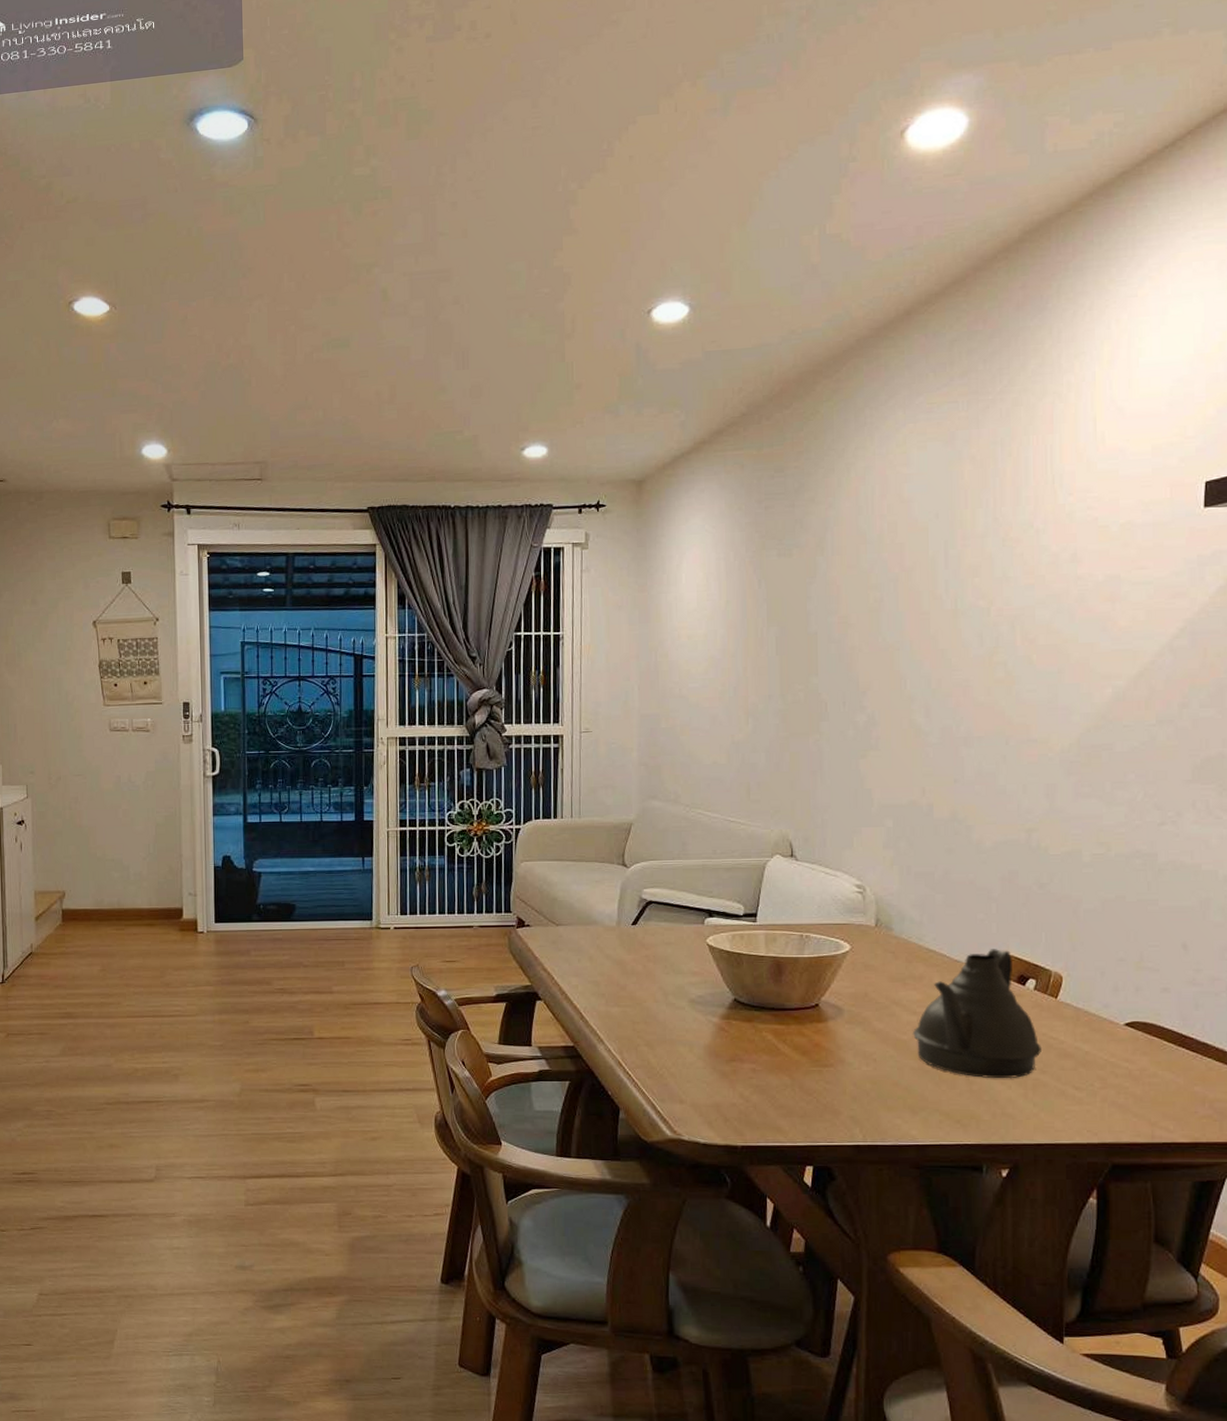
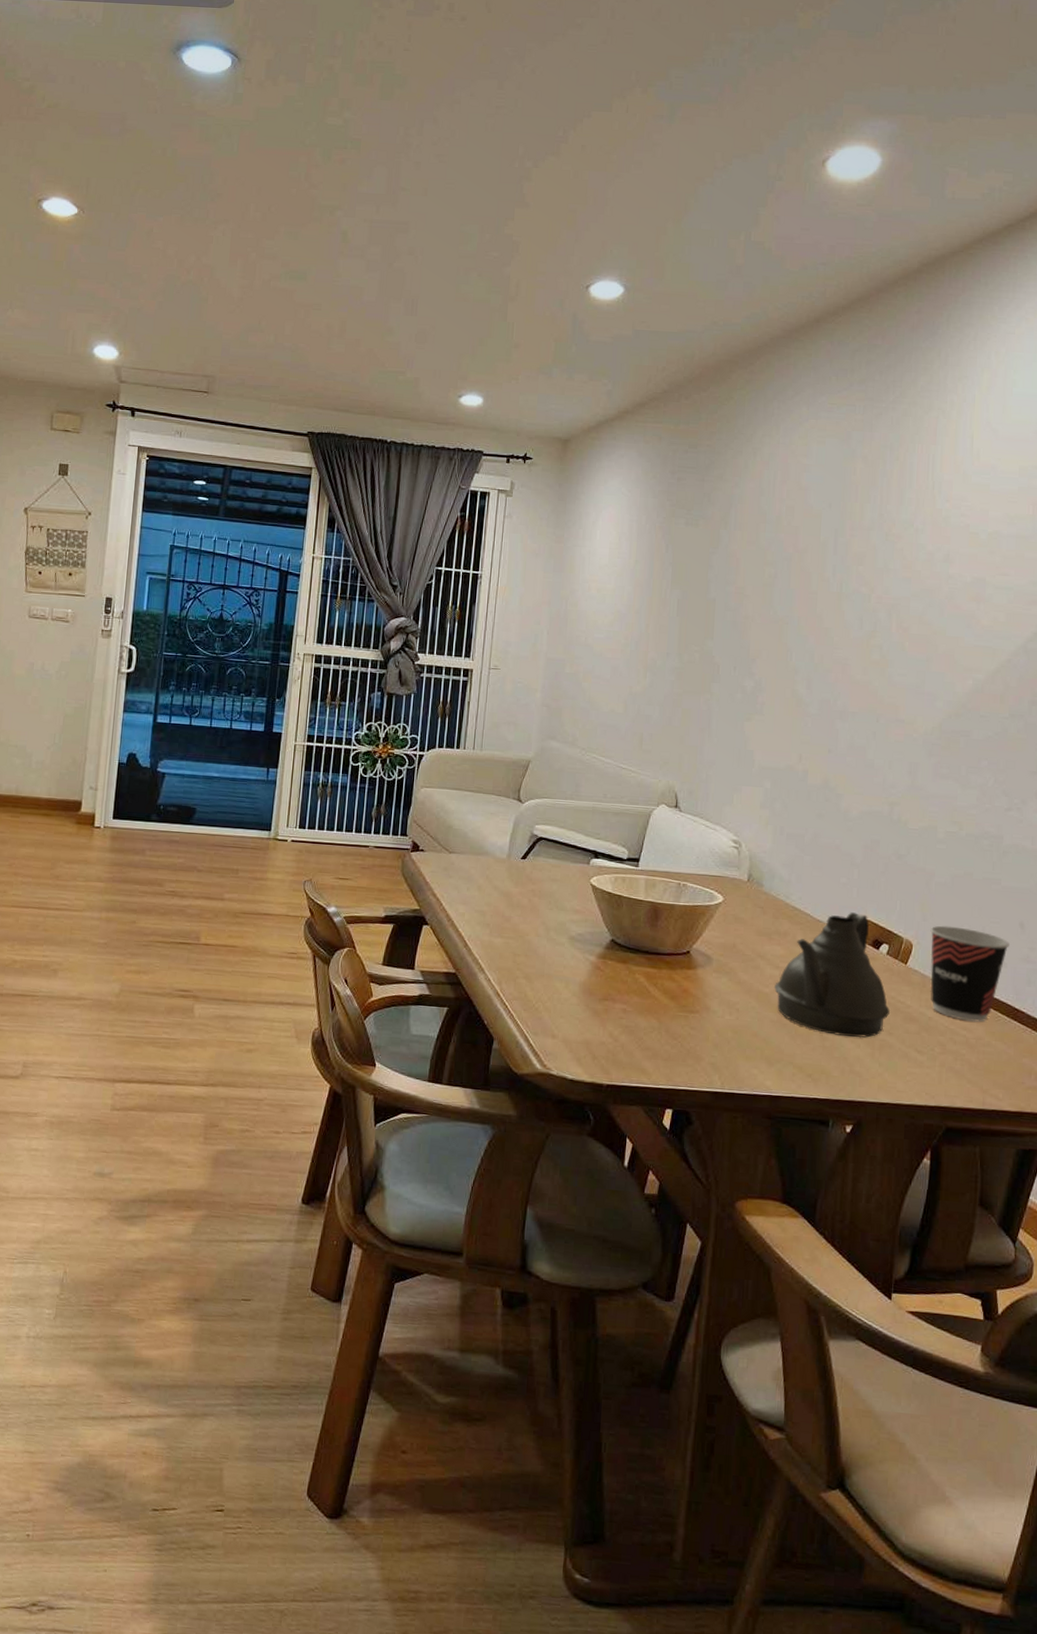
cup: none [1081,954,1172,1052] -> present [930,925,1010,1022]

